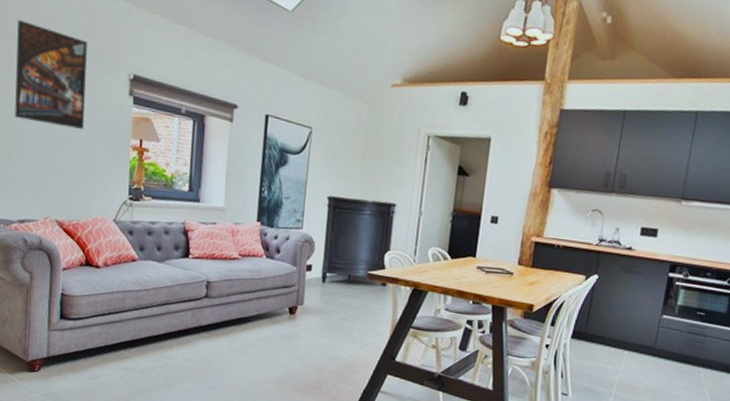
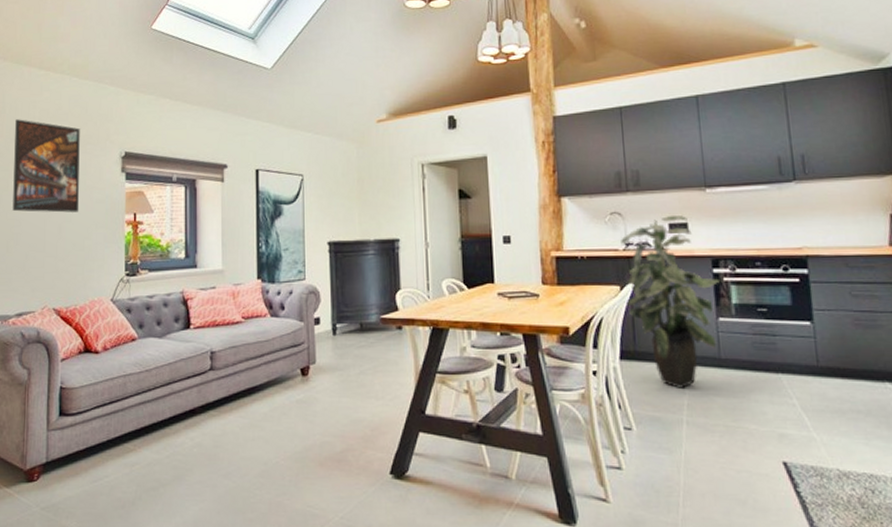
indoor plant: none [585,220,673,369] -> present [621,216,721,388]

